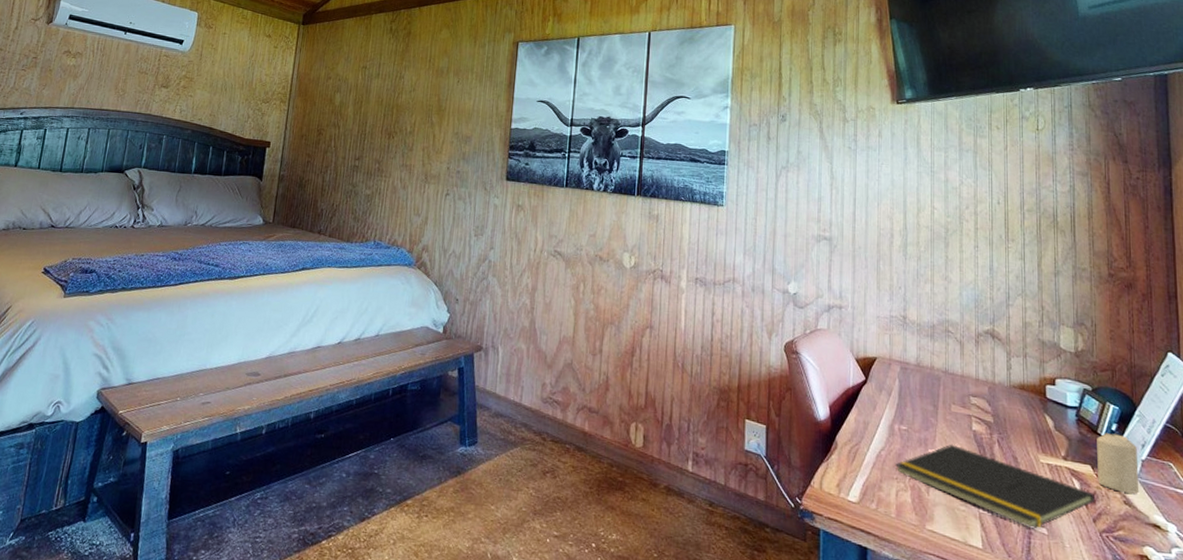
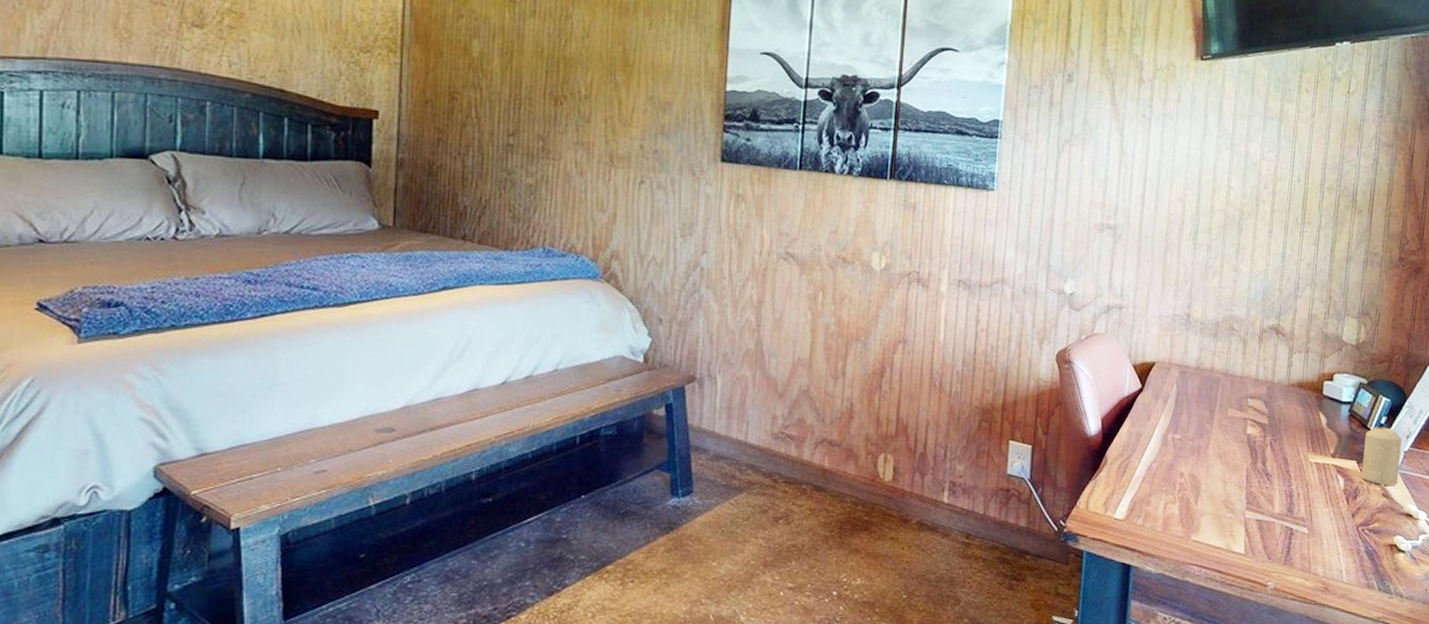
notepad: present [894,444,1095,529] -> none [1165,450,1357,529]

